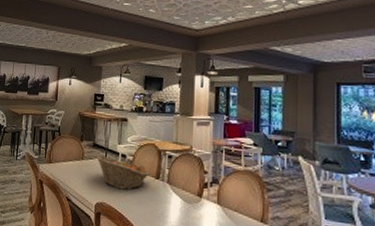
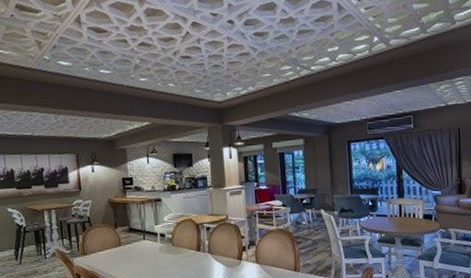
fruit basket: present [97,155,149,190] -> none [134,238,190,267]

